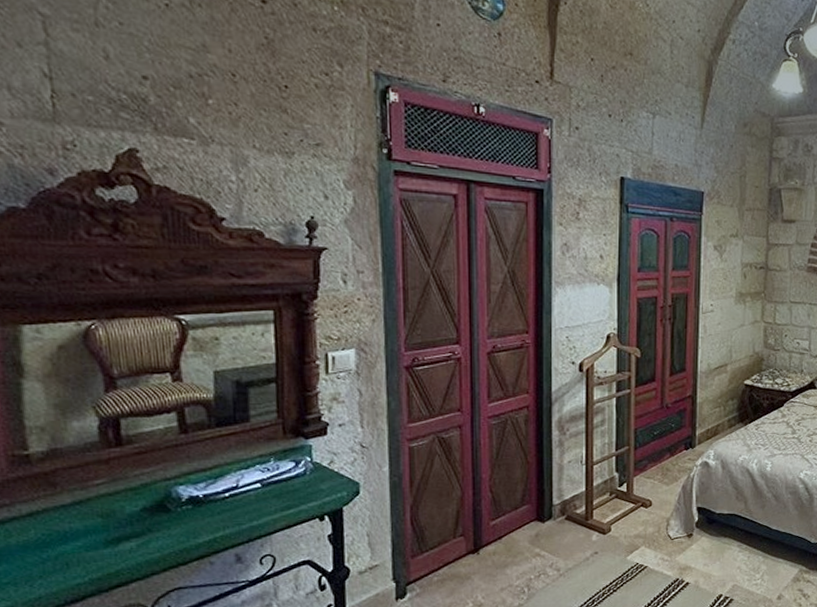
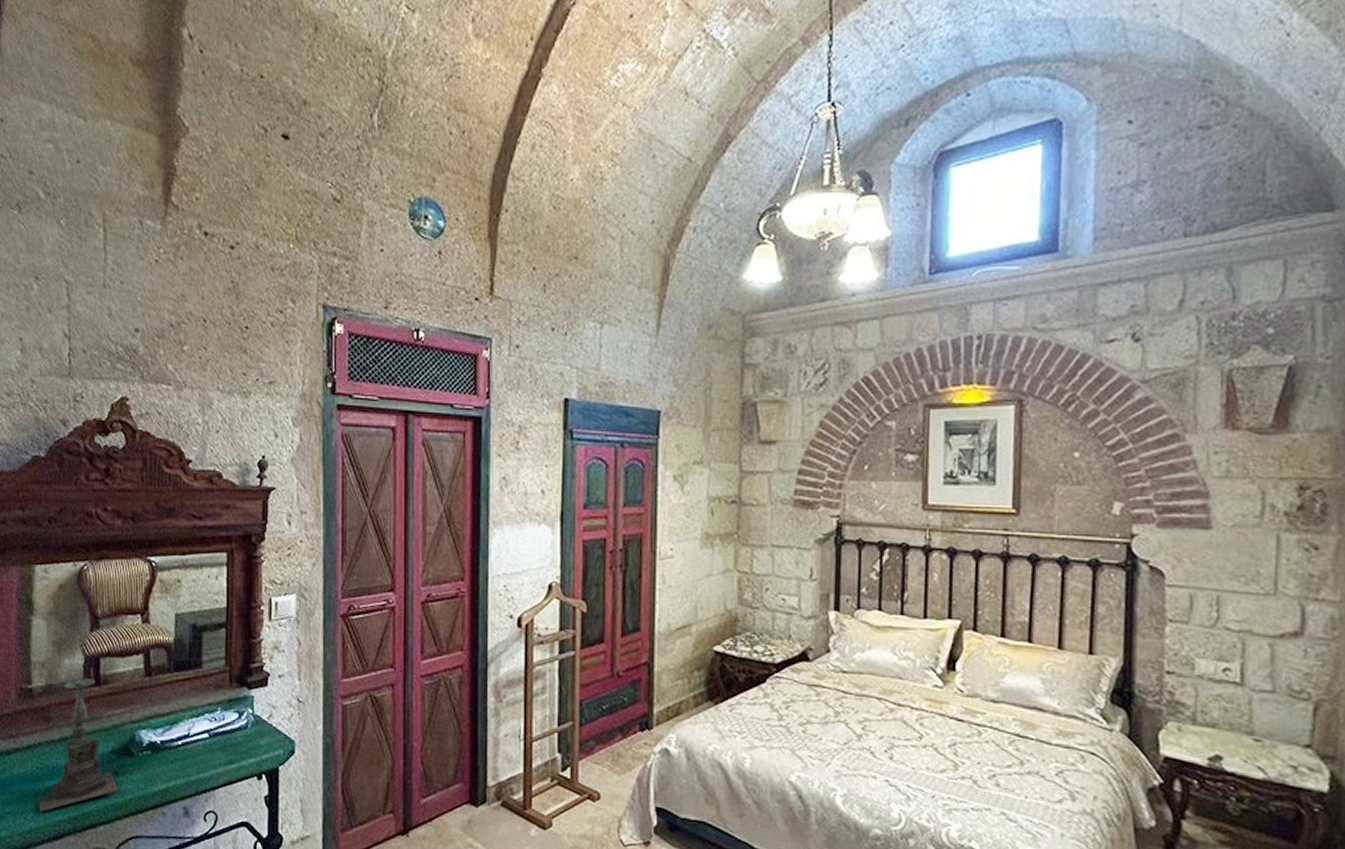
candle holder: none [47,426,154,578] -> present [38,664,119,812]

